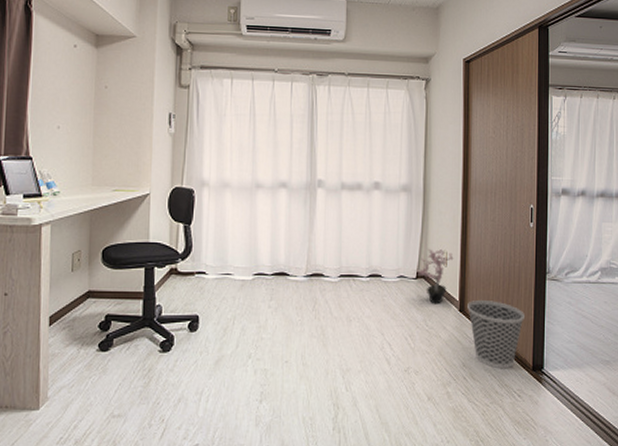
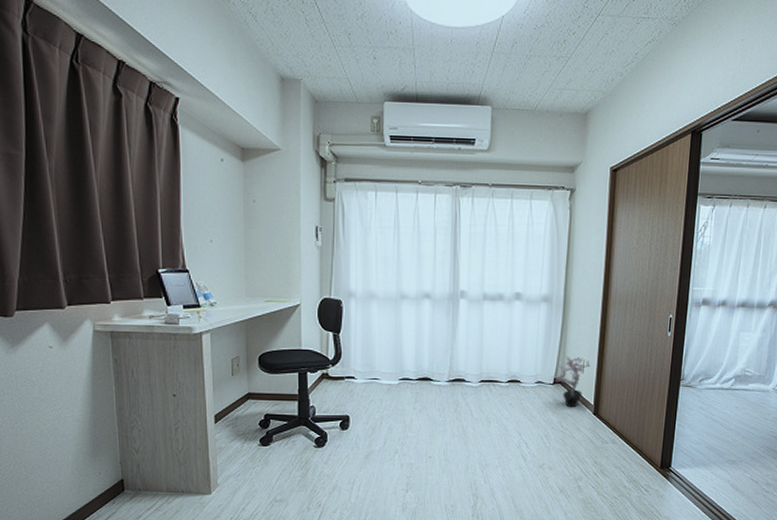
wastebasket: present [467,300,524,369] -> none [601,405,656,467]

